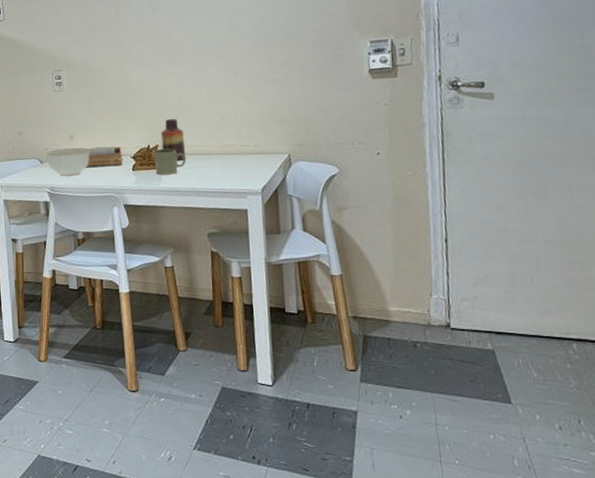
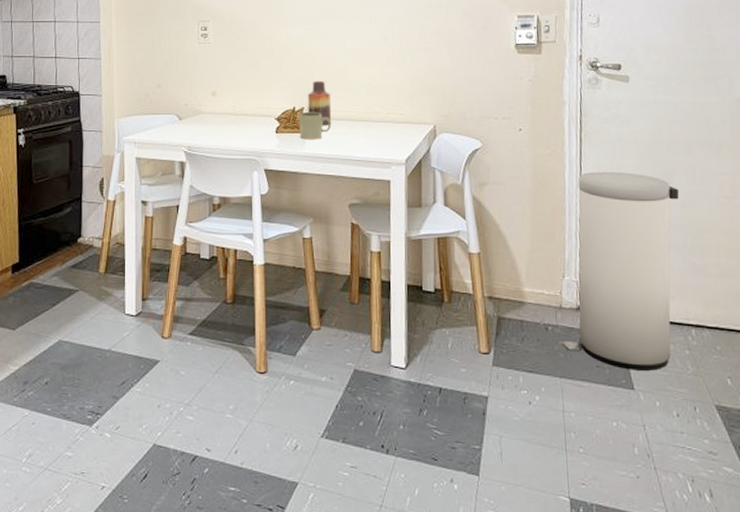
bowl: present [46,147,91,176] -> none [185,105,233,135]
napkin holder: present [86,146,123,168] -> none [227,106,266,128]
pedal bin: none [432,189,554,385] -> present [562,171,680,371]

